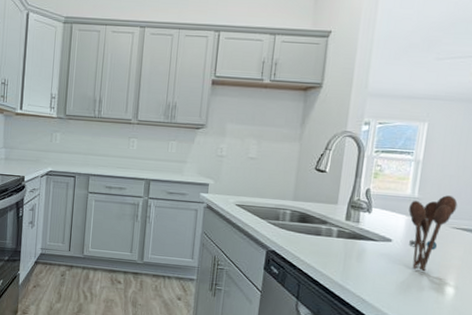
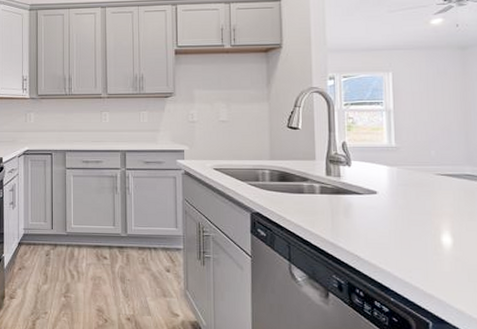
utensil holder: present [408,195,458,272] -> none [388,142,437,223]

